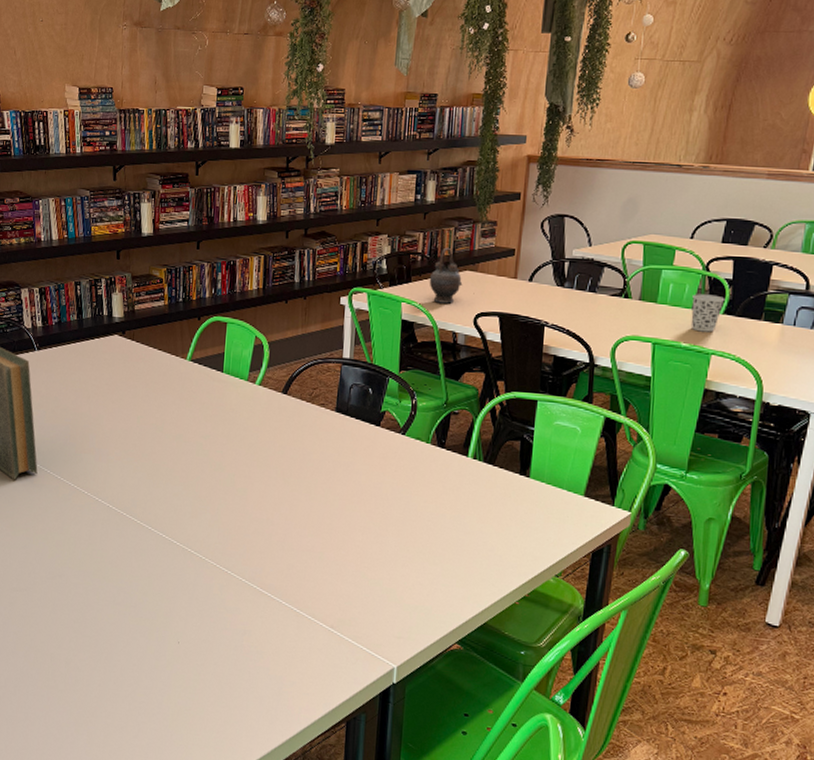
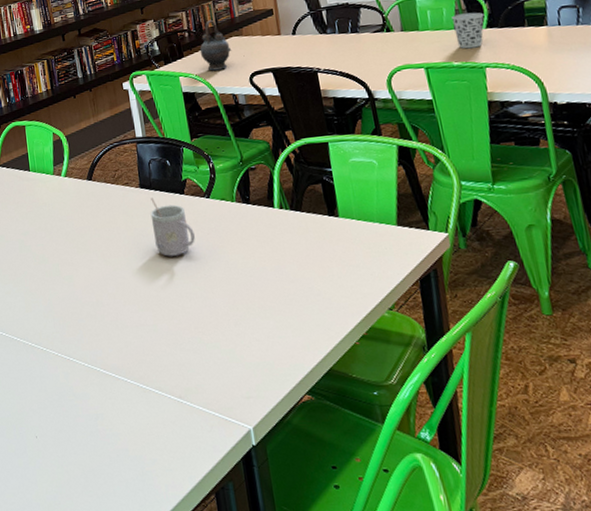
mug: none [339,424,382,488] -> present [150,198,195,257]

